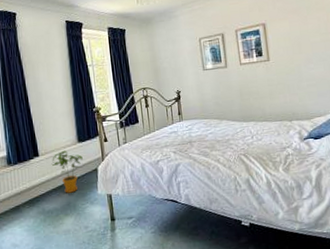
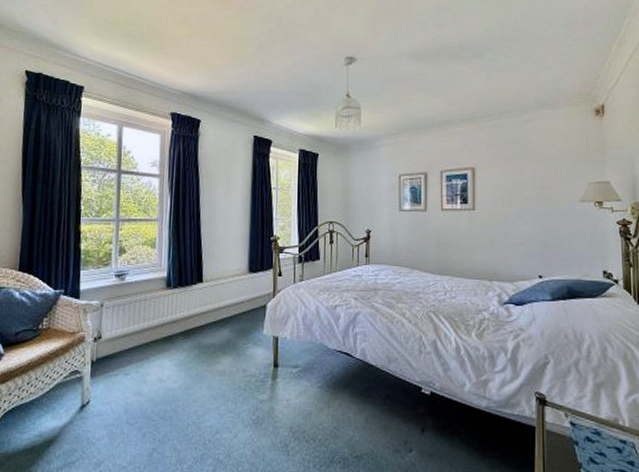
house plant: present [51,150,83,193] -> none [215,279,252,329]

